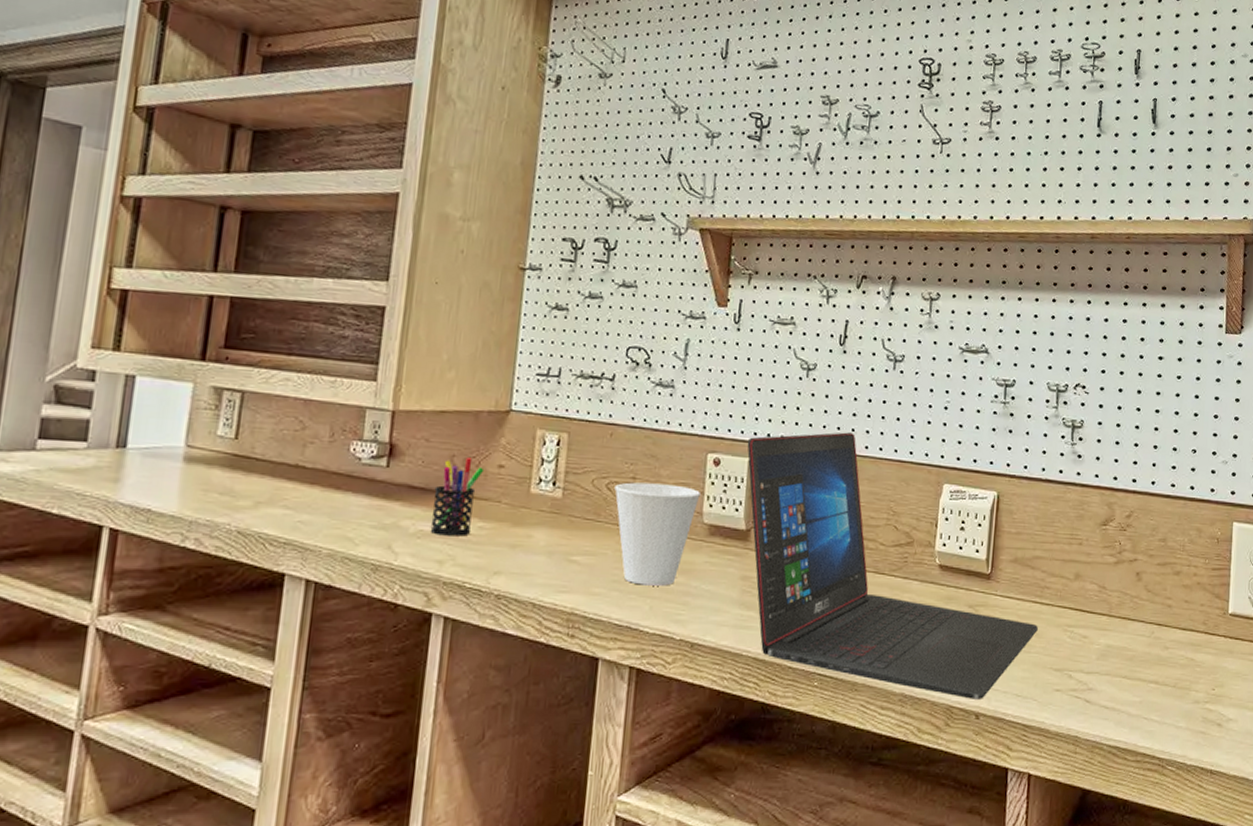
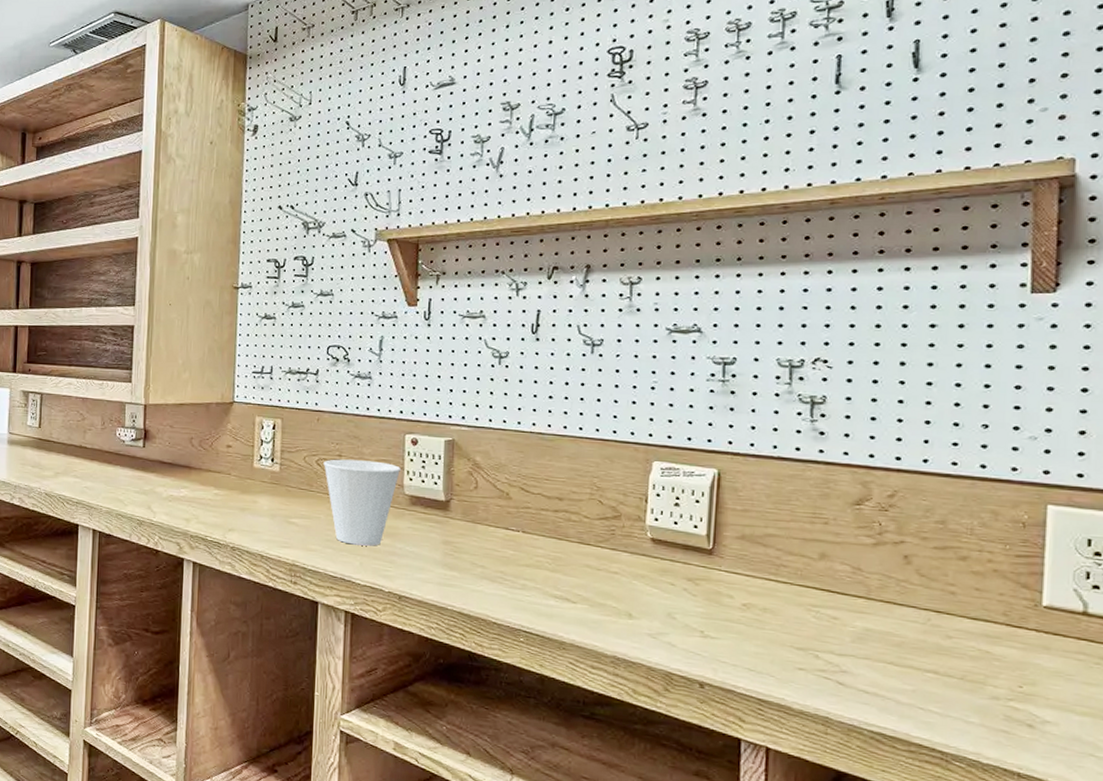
pen holder: present [430,458,485,537] -> none [178,440,216,501]
laptop: present [747,432,1038,699] -> none [442,413,773,670]

